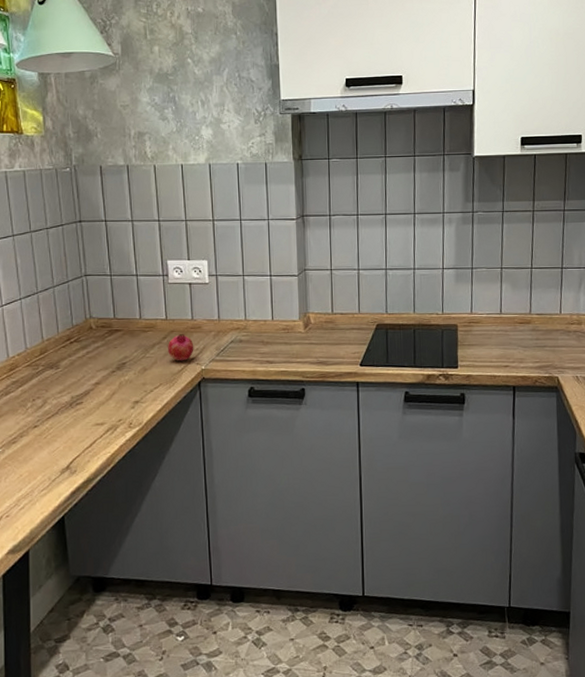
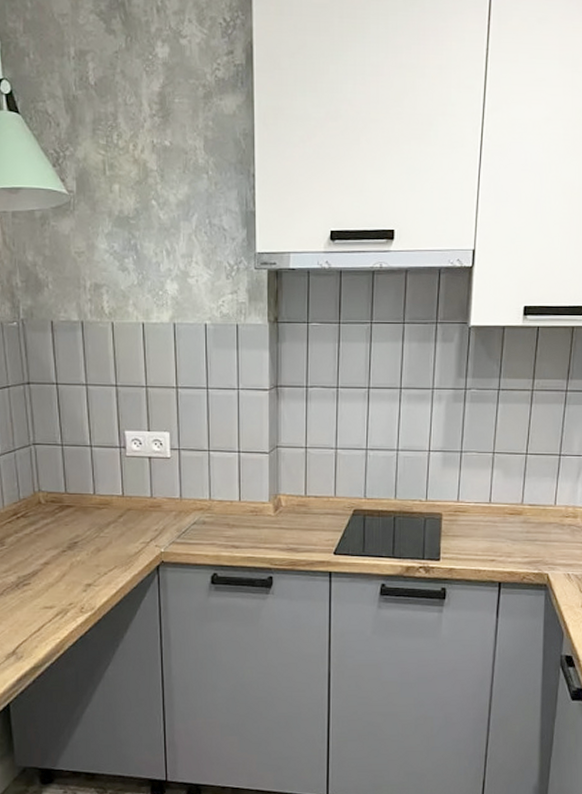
fruit: present [168,333,194,361] -> none [124,512,153,543]

